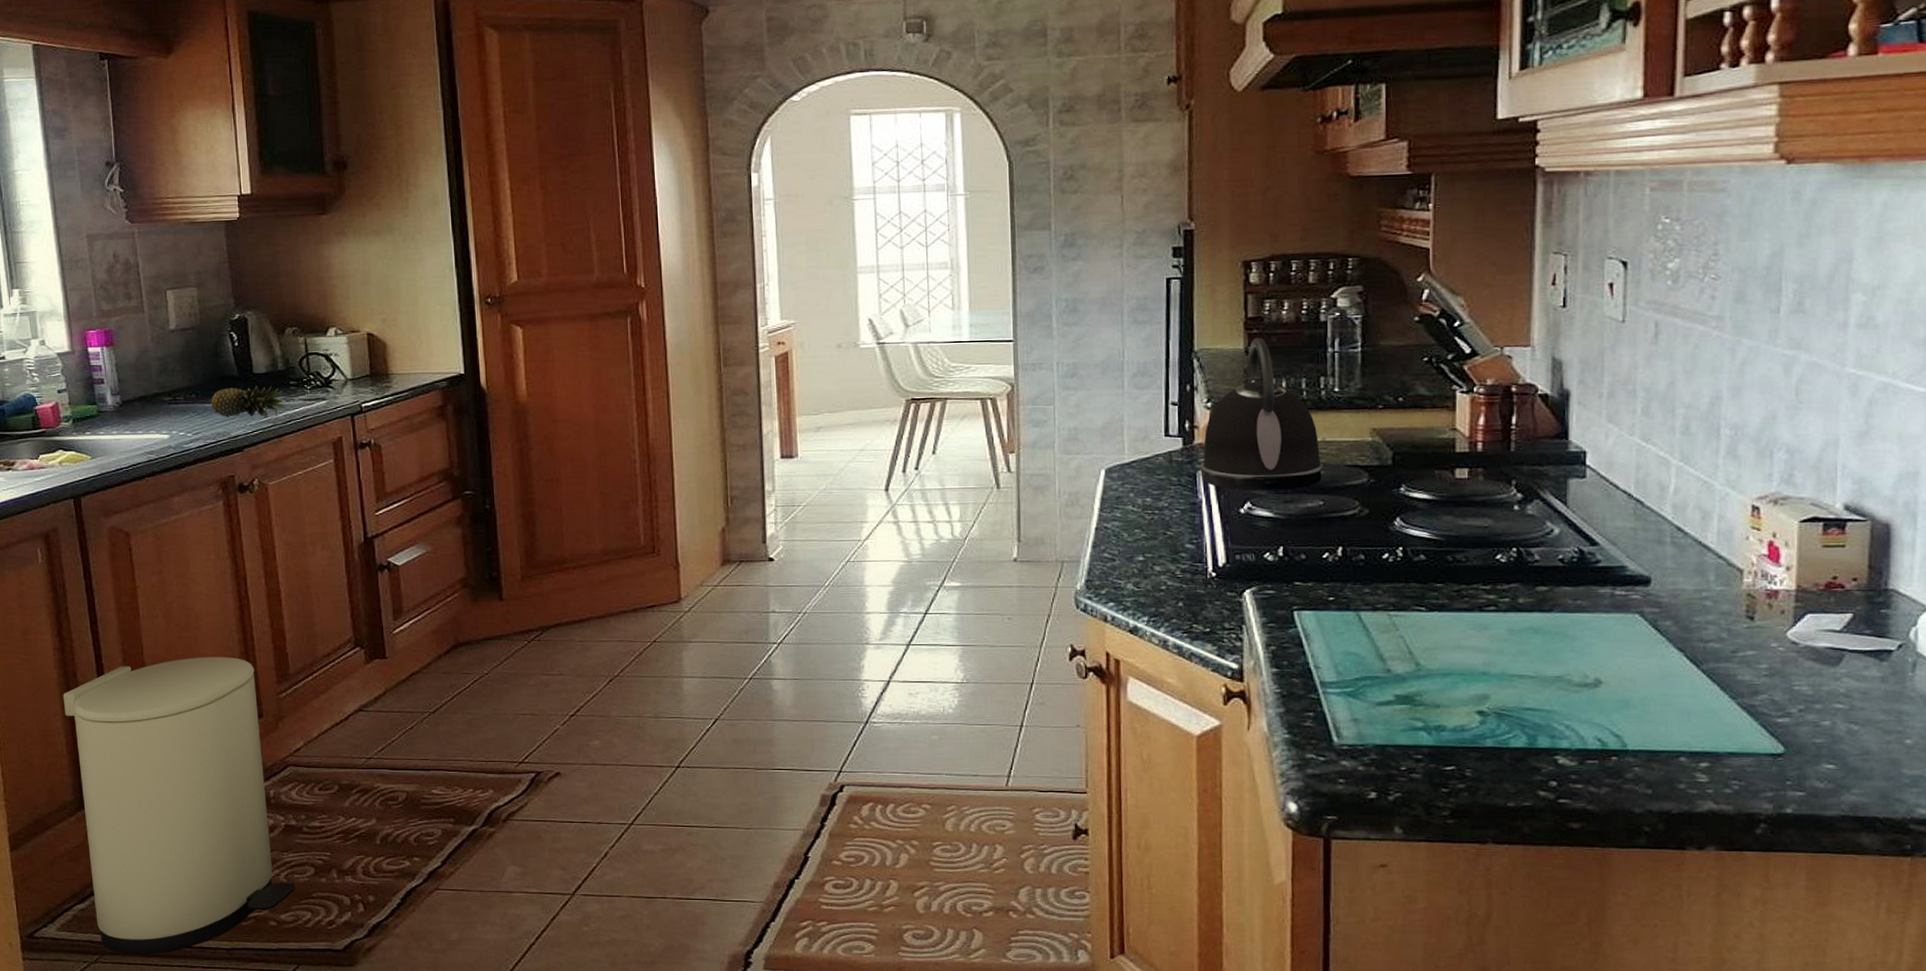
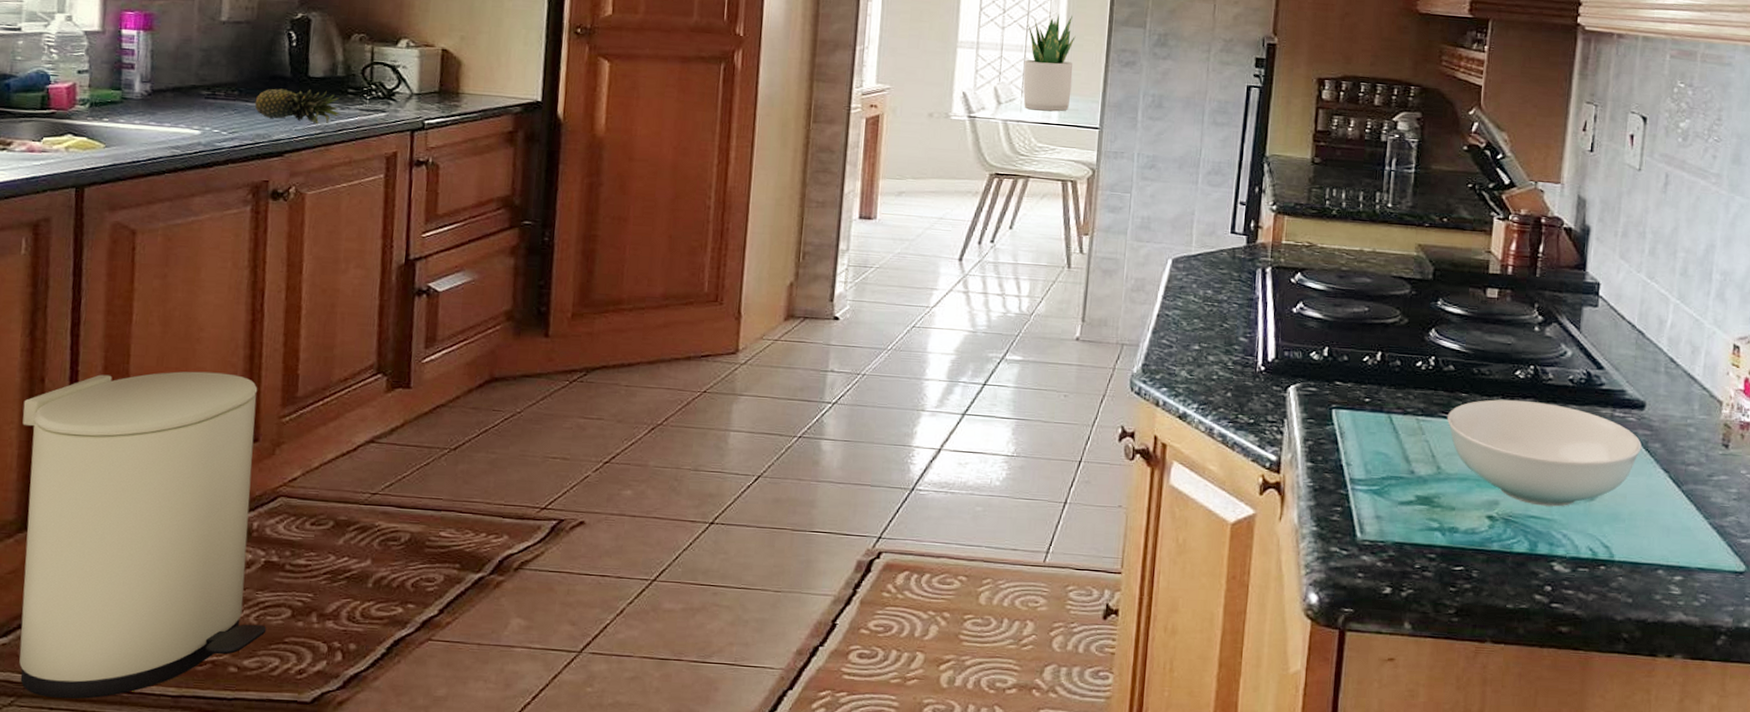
planter: none [927,225,980,330] -> present [1023,14,1076,112]
kettle: present [1200,337,1323,491] -> none [1260,149,1371,295]
bowl: none [1422,586,1650,697] -> present [1447,399,1642,507]

